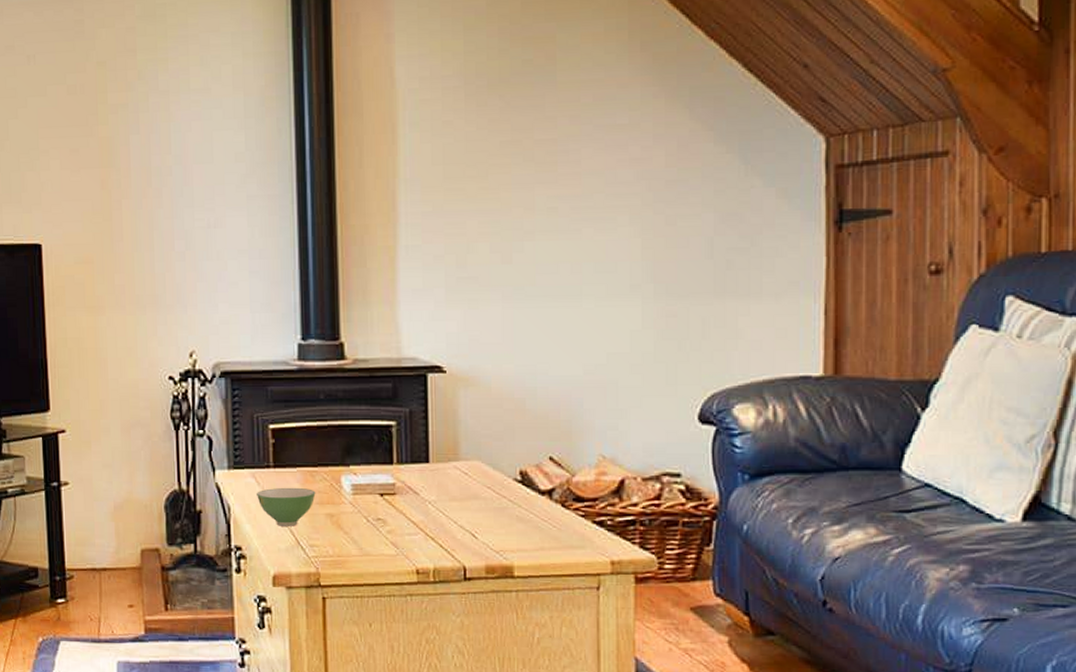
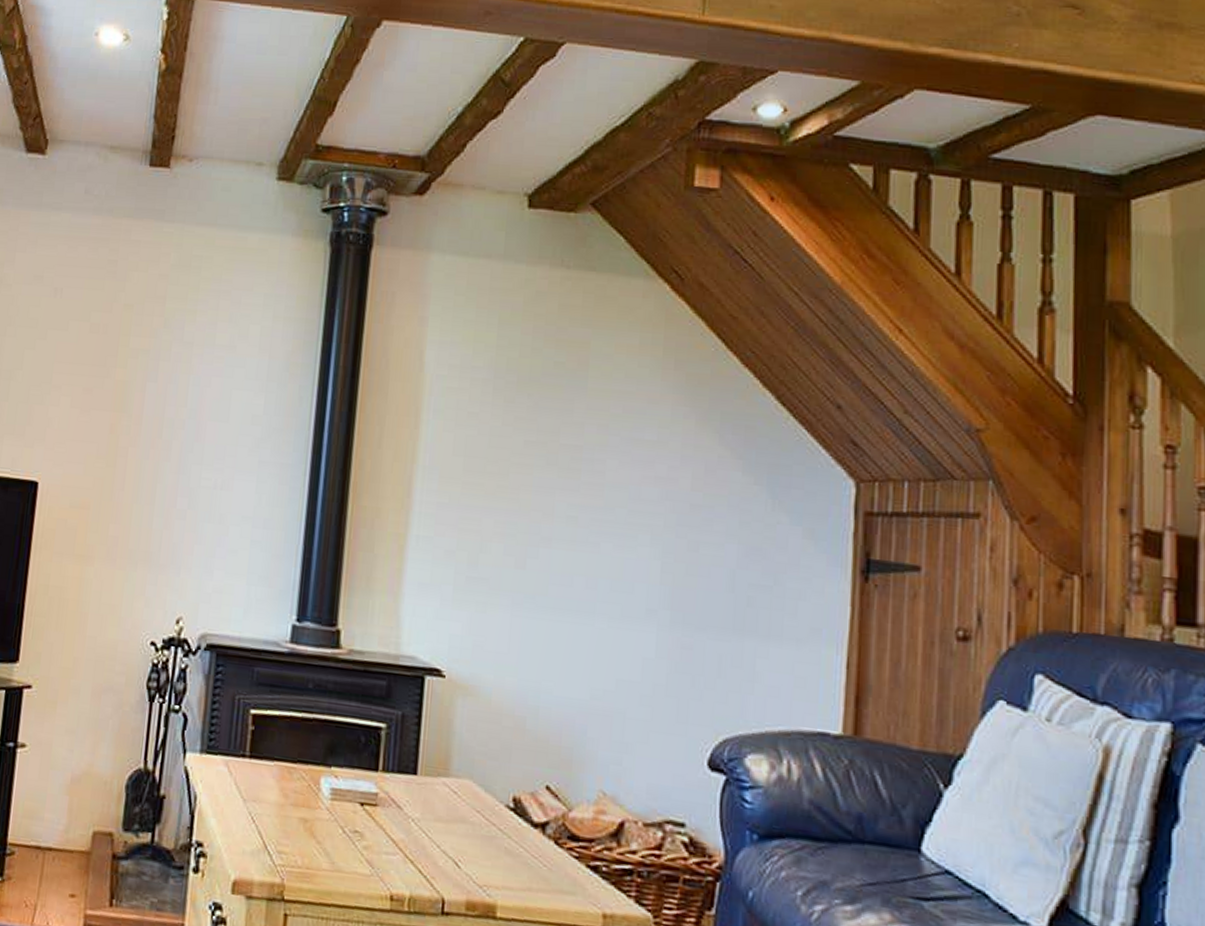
bowl: present [257,487,316,526] -> none [227,780,292,827]

